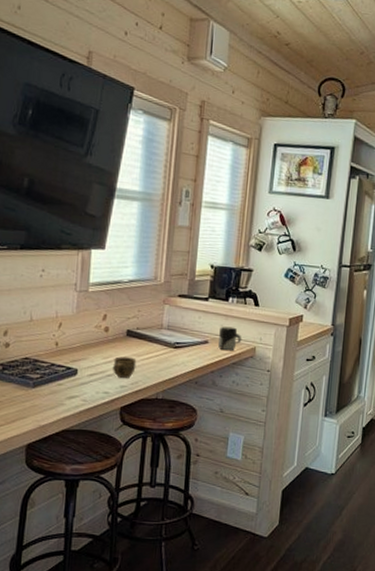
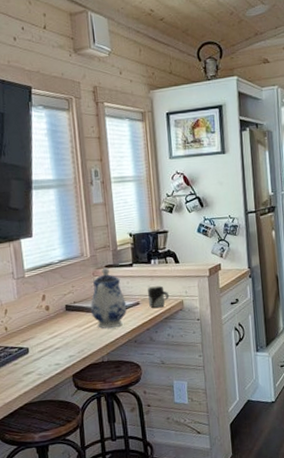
cup: present [113,356,137,378] -> none [59,329,80,349]
teapot: none [154,296,194,363] -> present [90,267,127,329]

